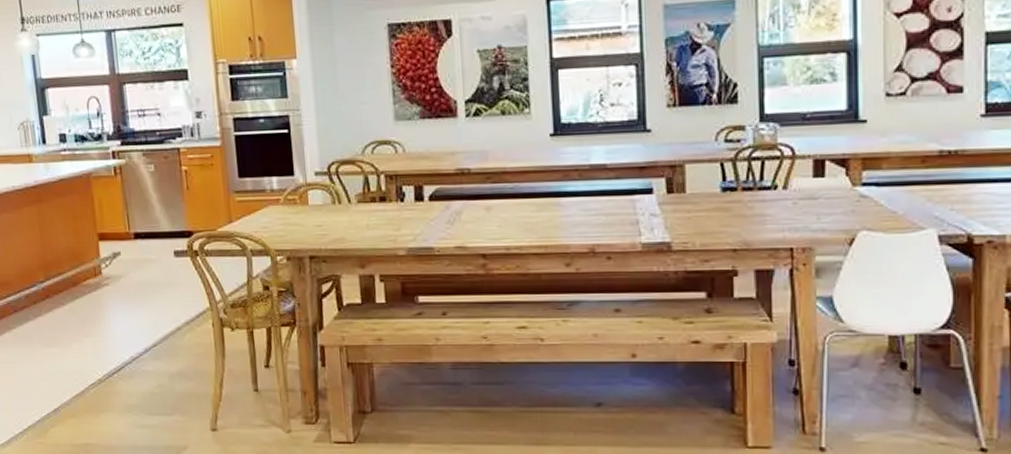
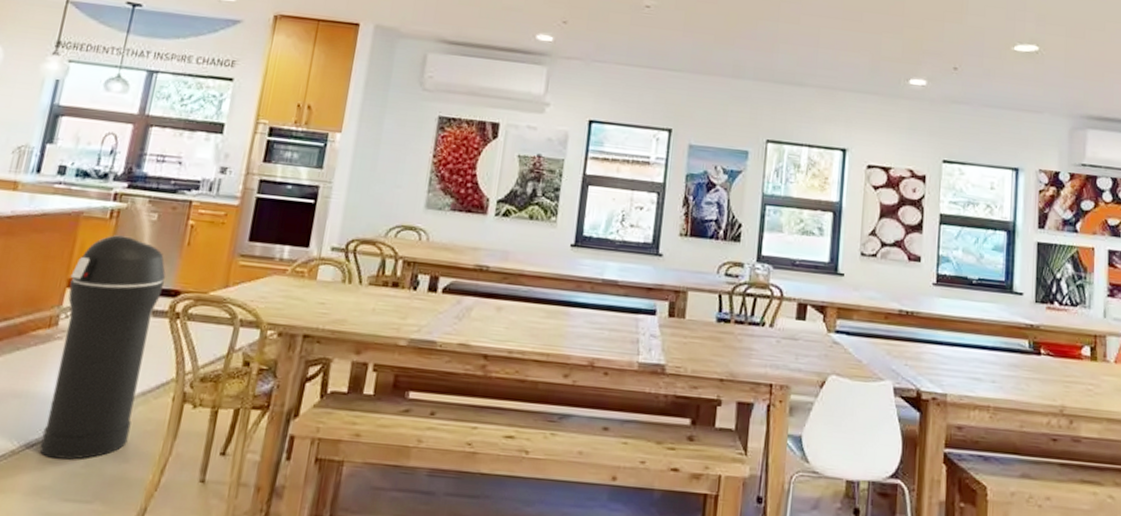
trash can: none [98,189,186,382] -> present [39,235,166,460]

